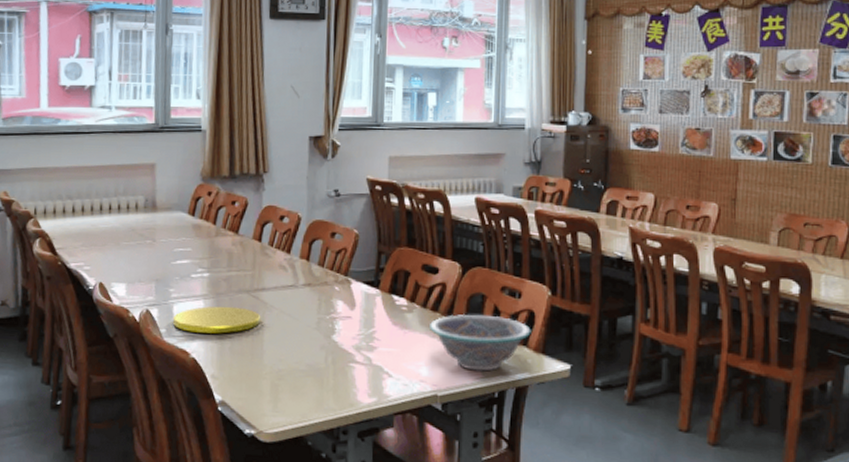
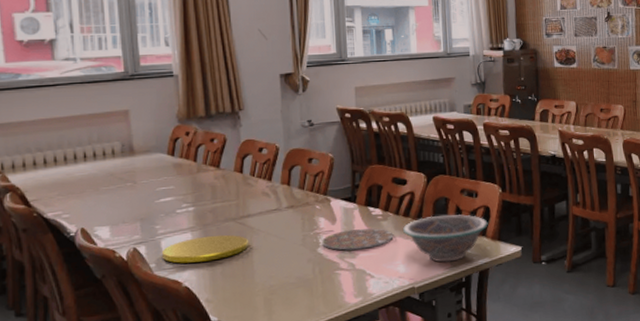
plate: none [338,318,418,343] -> present [322,228,394,251]

